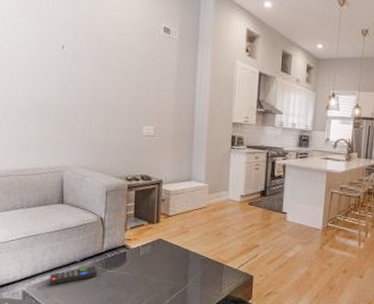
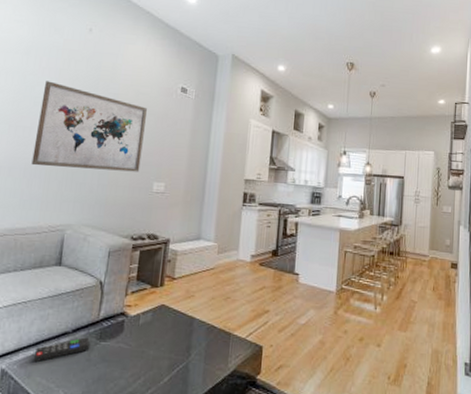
wall art: none [23,22,132,116] -> present [31,81,148,172]

